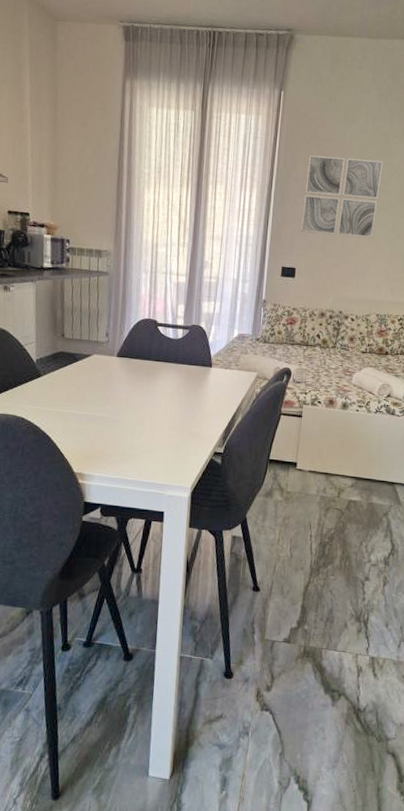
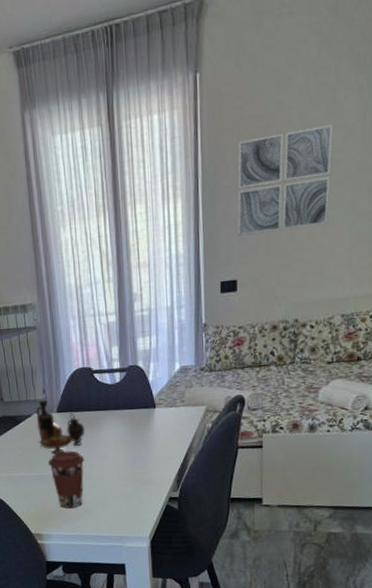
vase: none [95,342,143,397] -> present [35,400,85,454]
coffee cup: none [101,395,138,452] -> present [48,451,85,509]

